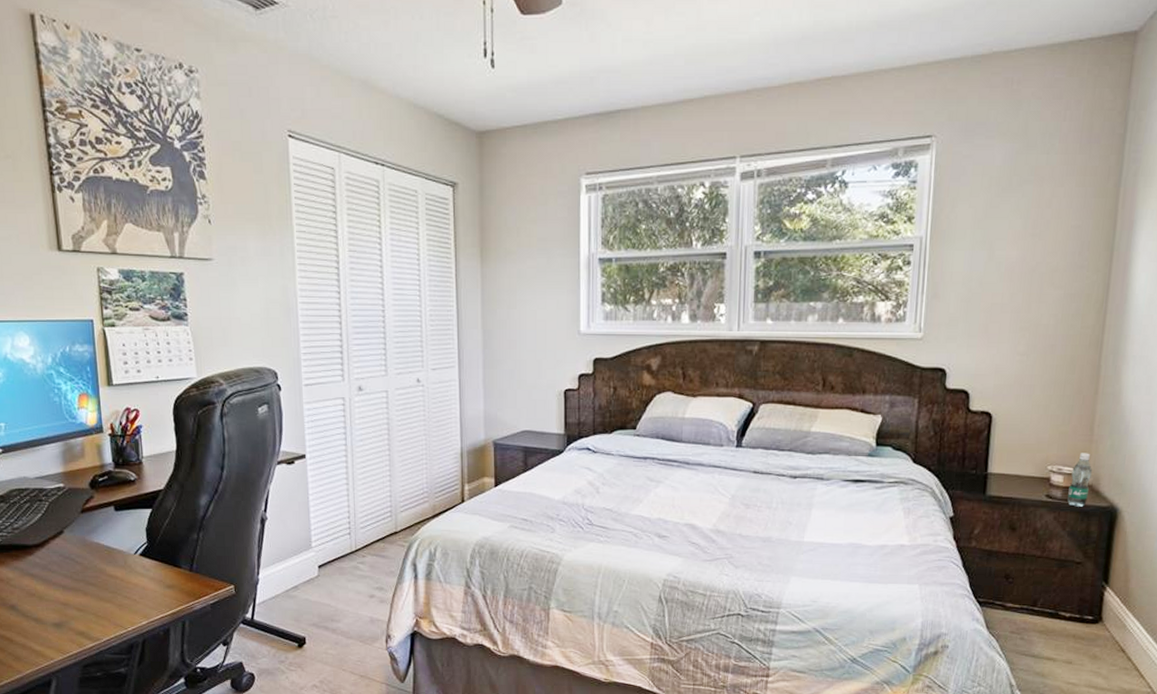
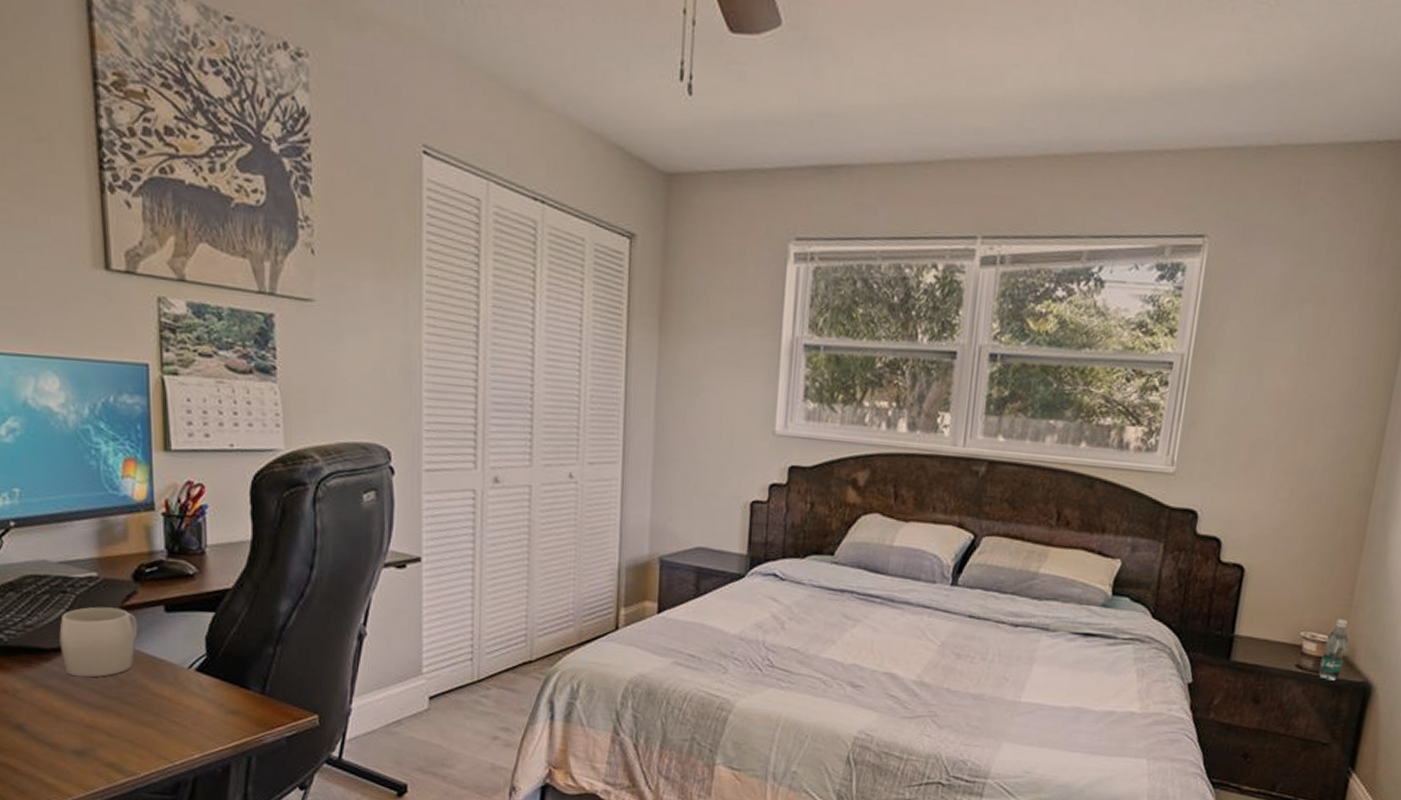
mug: none [38,510,96,566] -> present [59,606,138,678]

